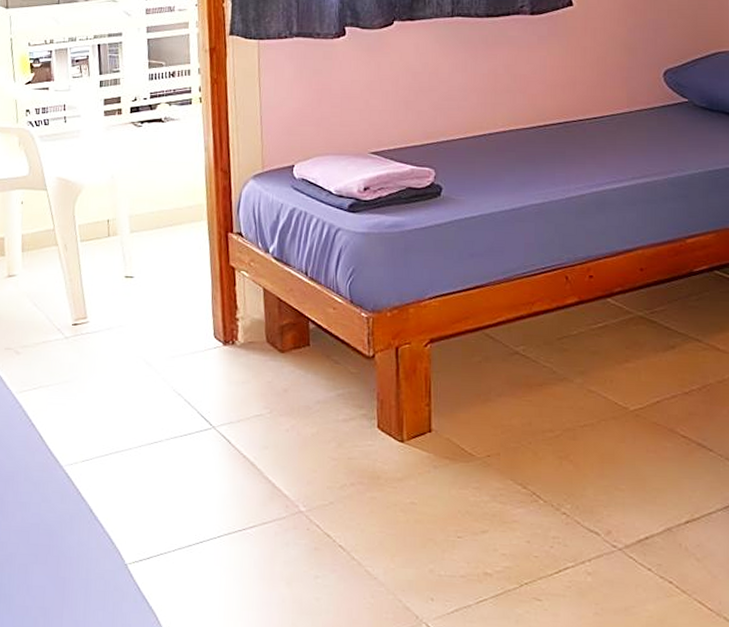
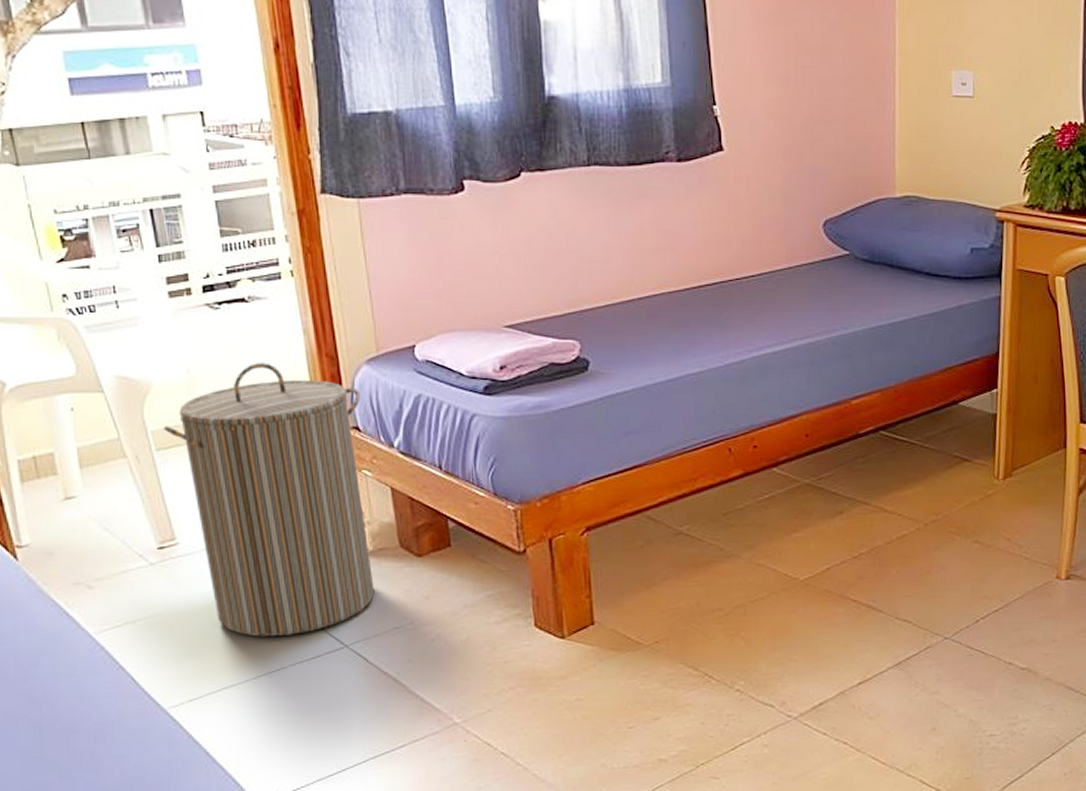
laundry hamper: none [89,173,245,412] -> present [164,363,375,637]

